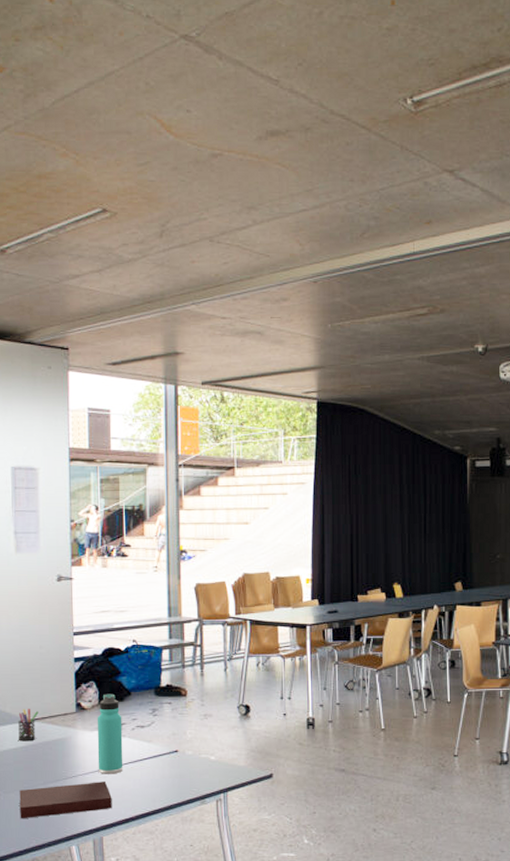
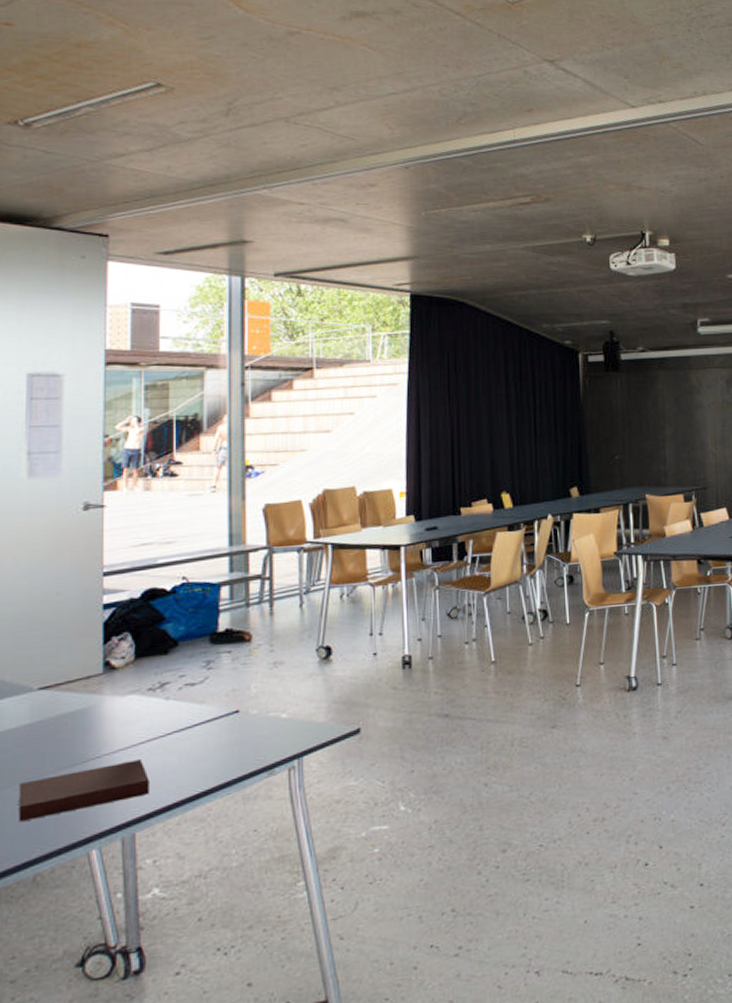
pen holder: present [18,709,39,742] -> none [22,674,52,718]
thermos bottle: present [97,693,123,774] -> none [131,646,166,751]

